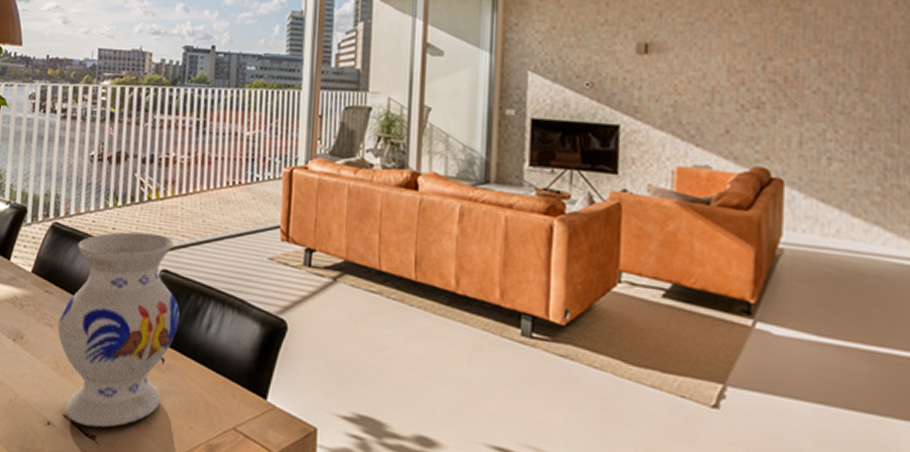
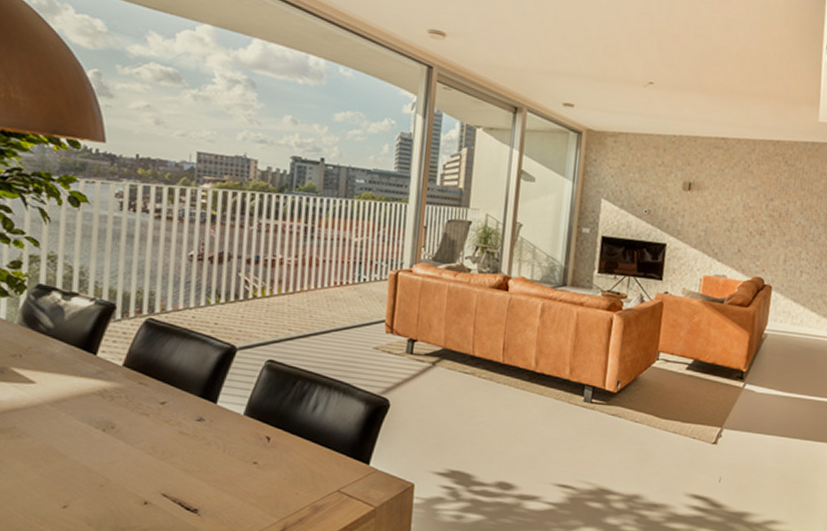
vase: present [57,232,180,428] -> none [154,326,286,502]

